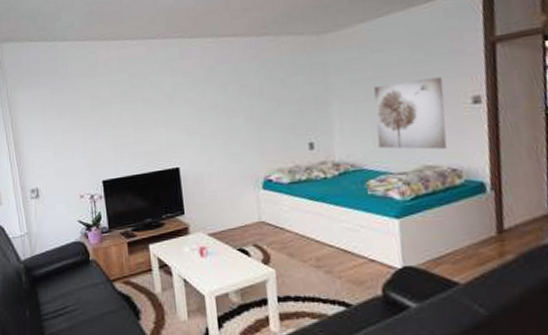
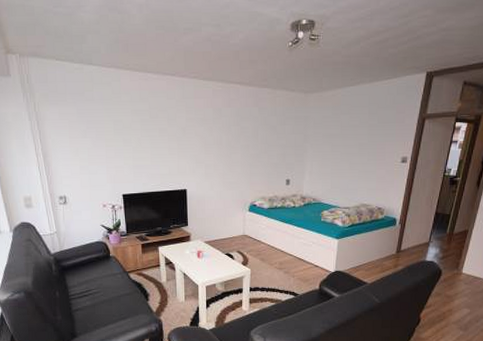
wall art: present [373,77,447,150] -> none [334,140,385,193]

